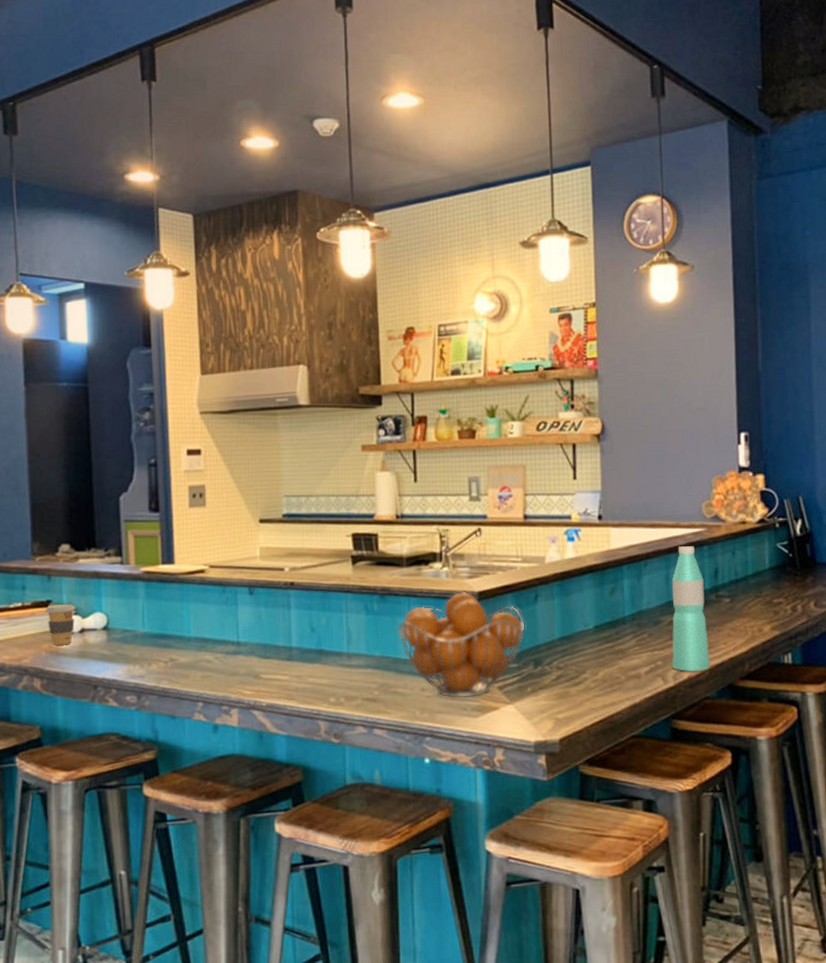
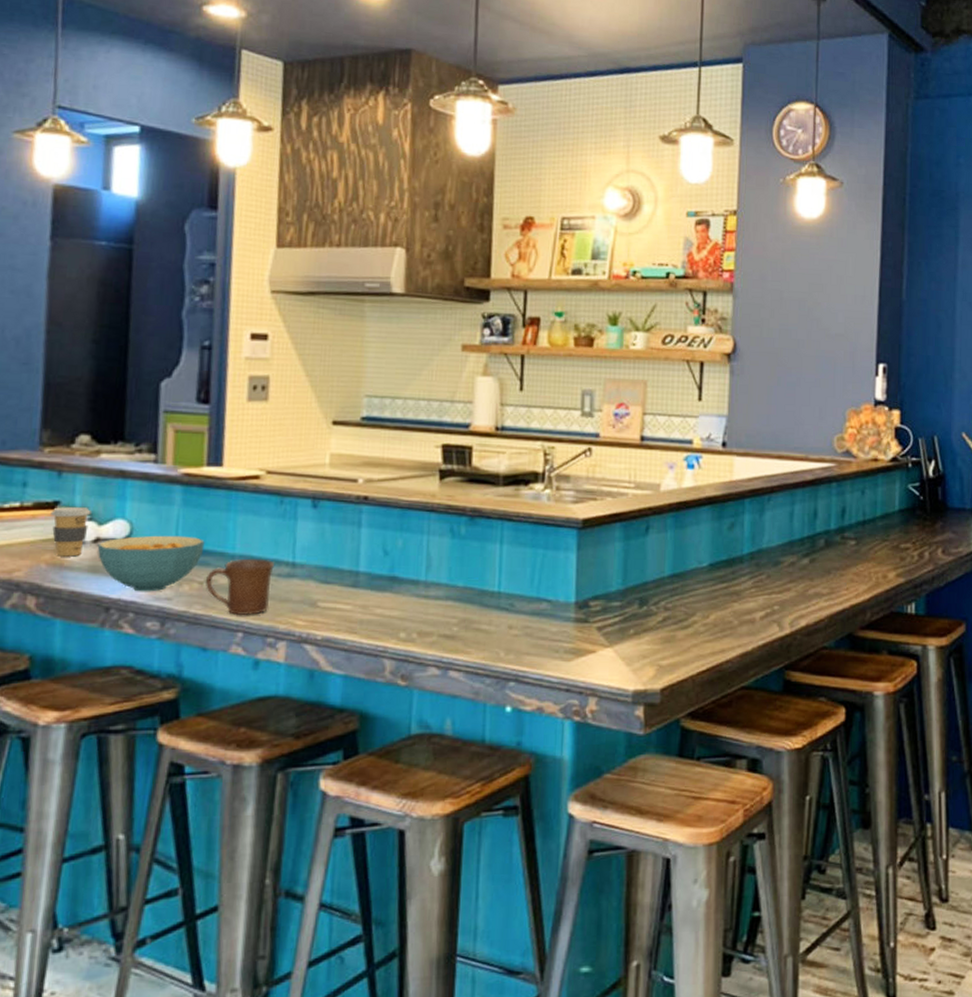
cereal bowl: none [83,623,166,672] -> present [97,535,205,592]
mug: none [170,640,222,689] -> present [206,558,274,616]
fruit basket: present [397,592,525,698] -> none [486,518,633,638]
water bottle: present [671,546,710,671] -> none [789,481,831,618]

